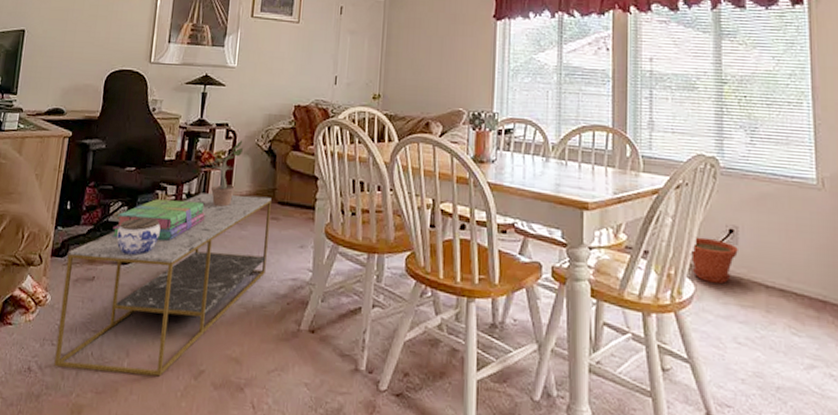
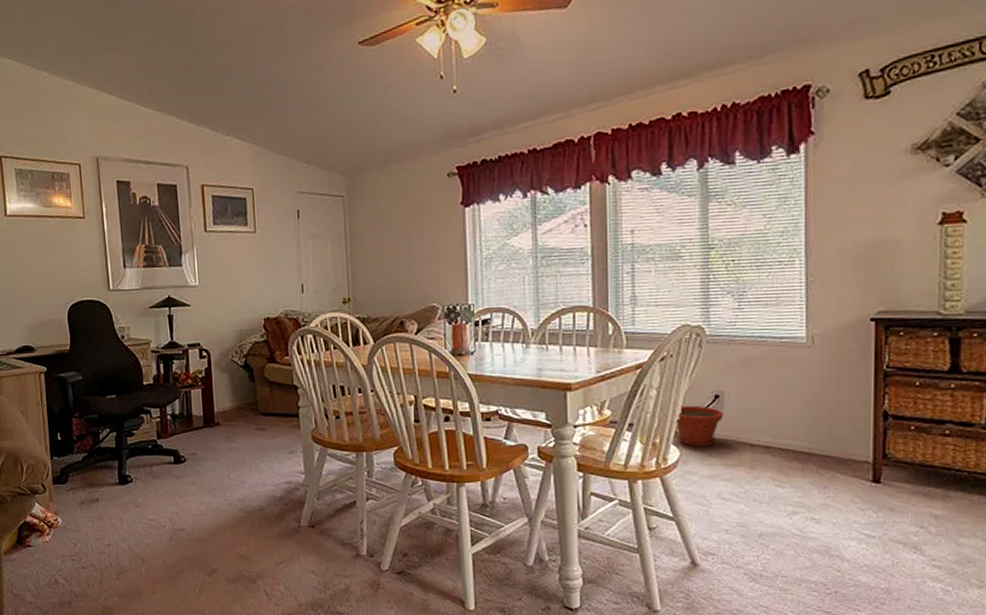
coffee table: present [54,193,271,377] -> none [68,410,259,578]
stack of books: present [112,199,205,241] -> none [106,420,193,462]
jar: present [116,217,161,256] -> none [111,440,152,476]
potted plant: present [204,140,243,207] -> none [183,358,219,423]

